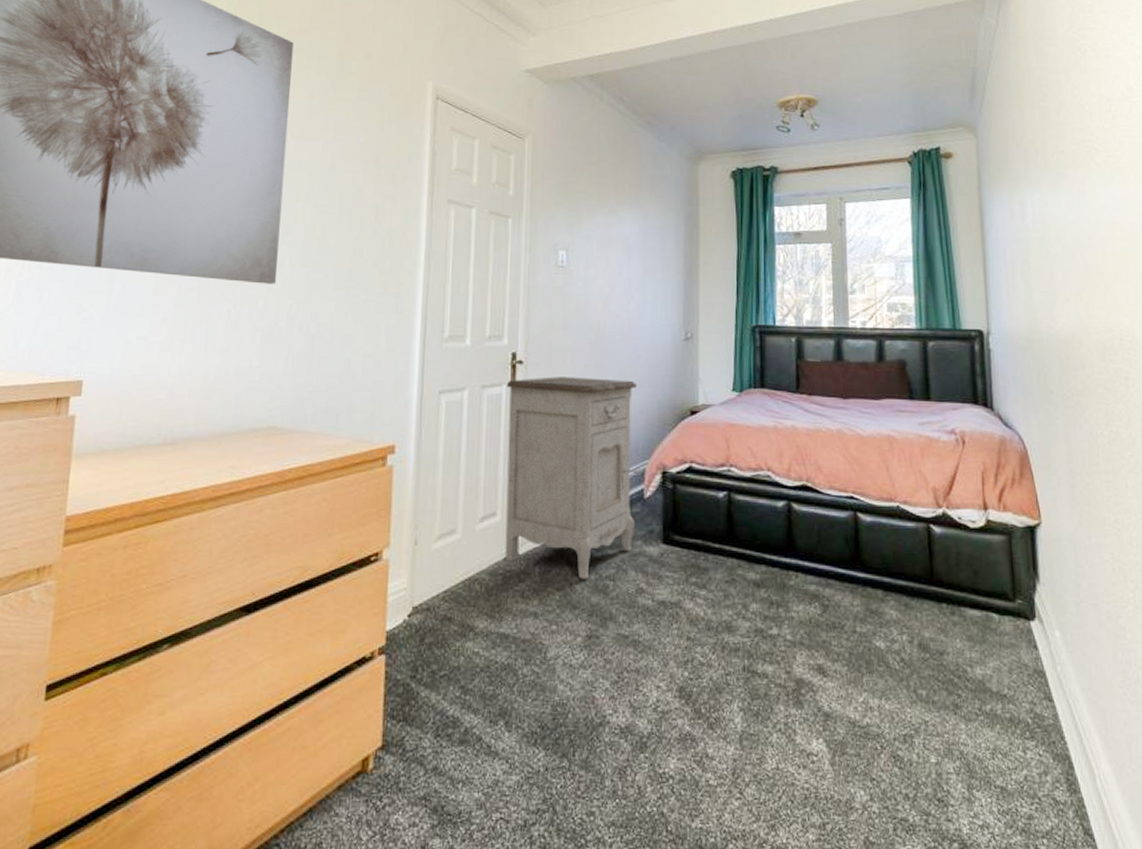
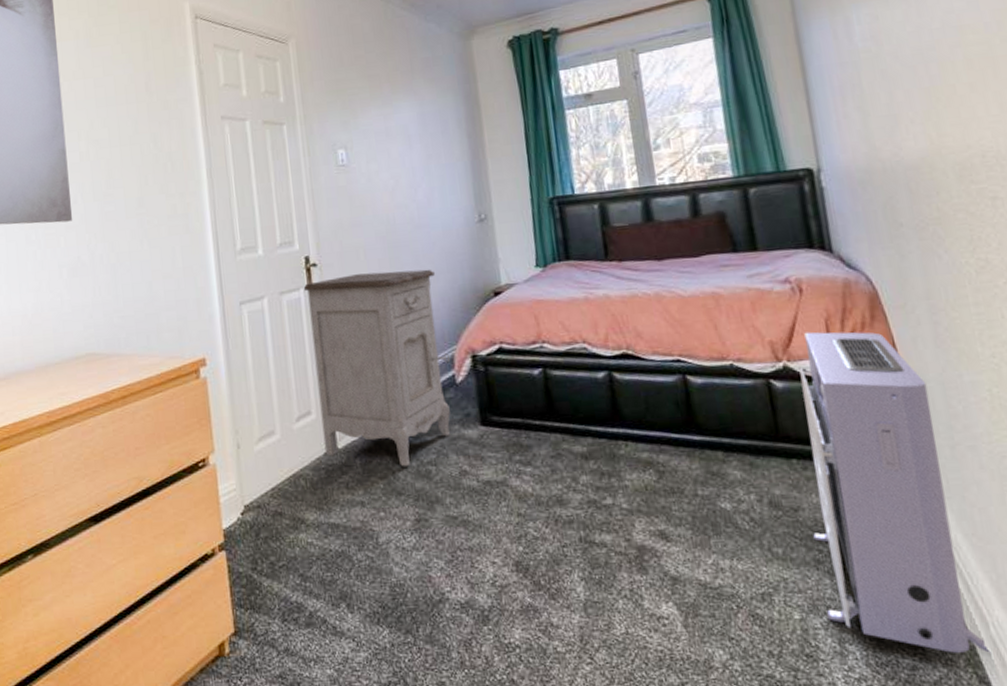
air purifier: none [954,482,1096,805] -> present [799,331,991,653]

